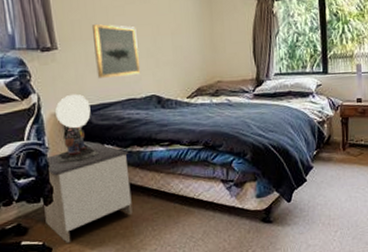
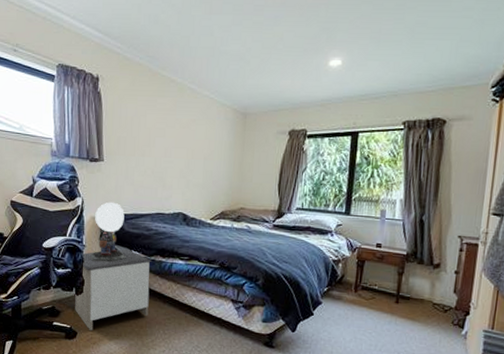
wall art: present [91,24,140,78] -> none [134,143,173,193]

